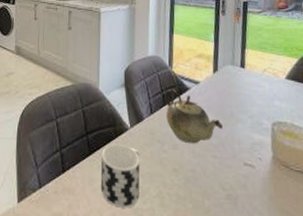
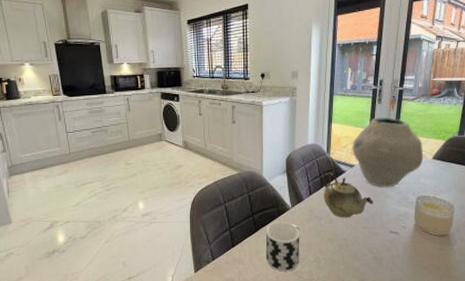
vase: none [196,30,276,109] -> present [352,117,424,187]

